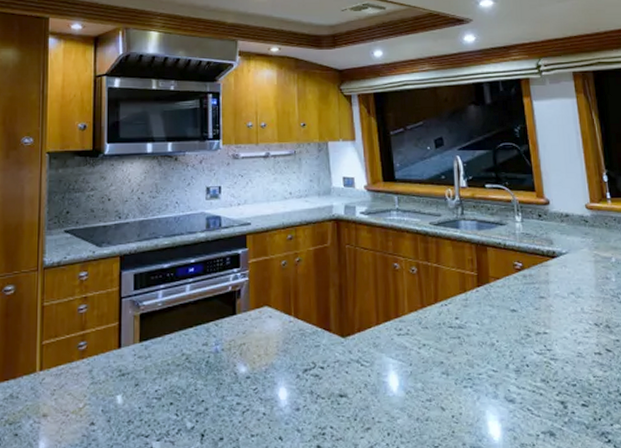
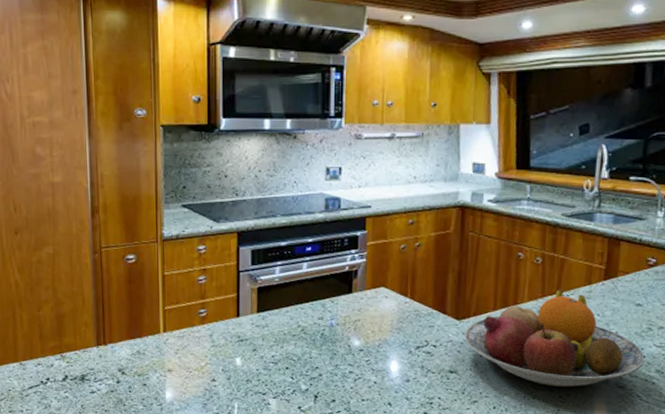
fruit bowl: none [351,298,529,406] -> present [464,288,645,388]

